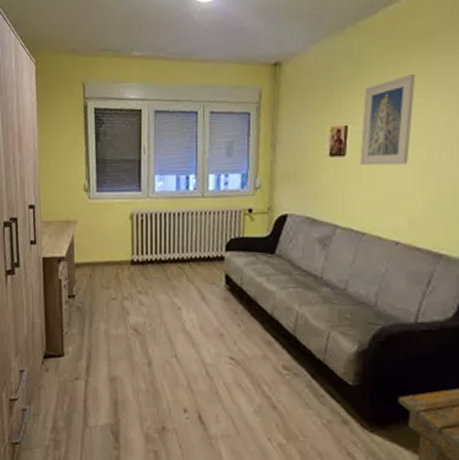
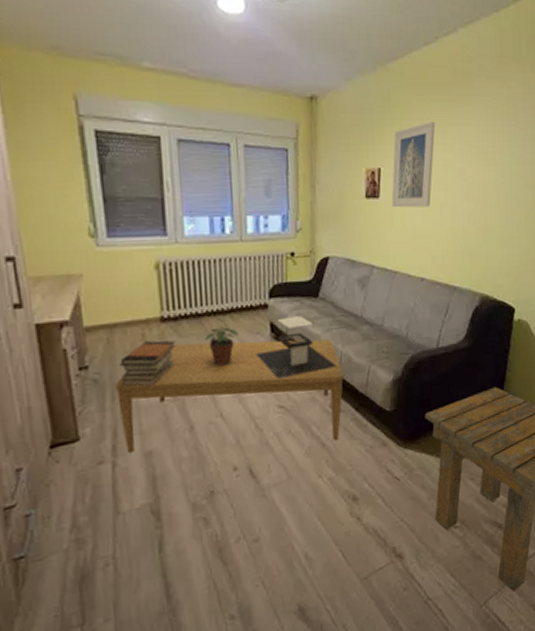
coffee table: none [92,285,299,406] -> present [114,339,343,453]
book stack: none [98,280,142,319] -> present [120,340,176,387]
potted plant: none [166,274,196,310] -> present [205,327,239,366]
architectural model: none [210,271,292,331] -> present [255,316,337,380]

